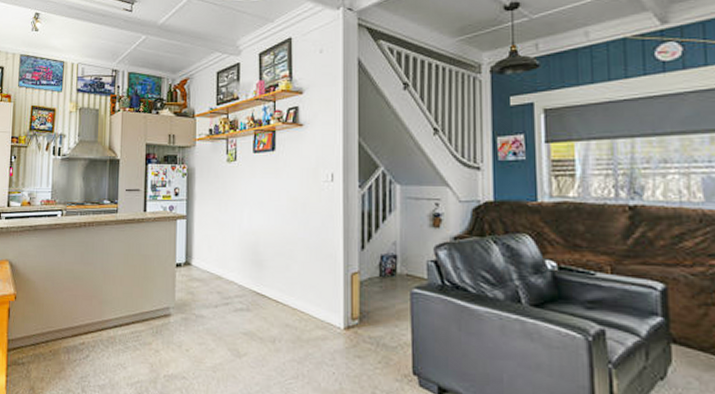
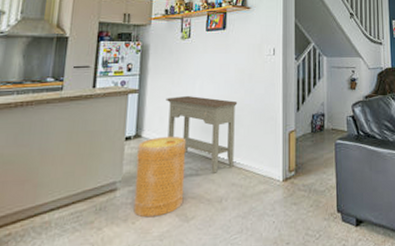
basket: none [186,267,236,348] -> present [133,136,186,218]
console table: none [213,225,290,311] -> present [166,96,238,173]

